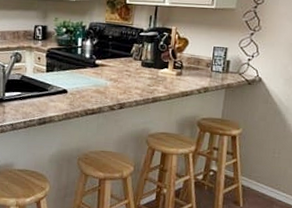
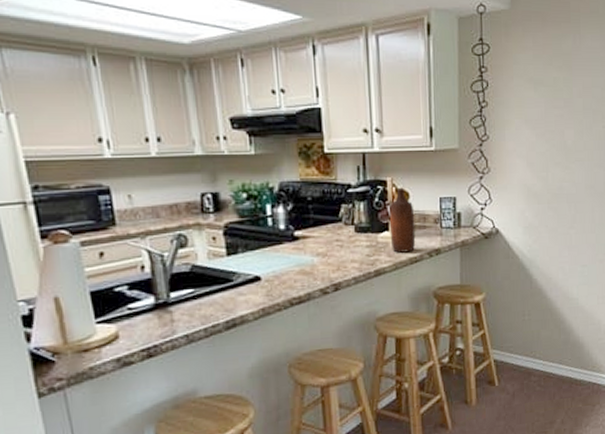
bottle: none [168,35,191,87] -> present [389,187,416,253]

